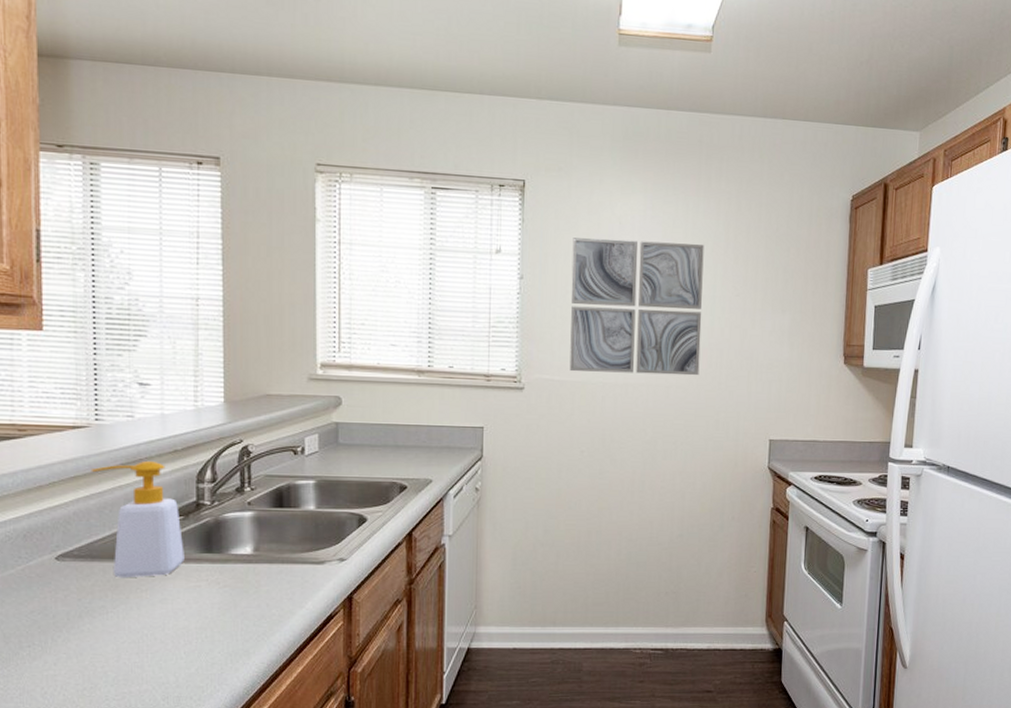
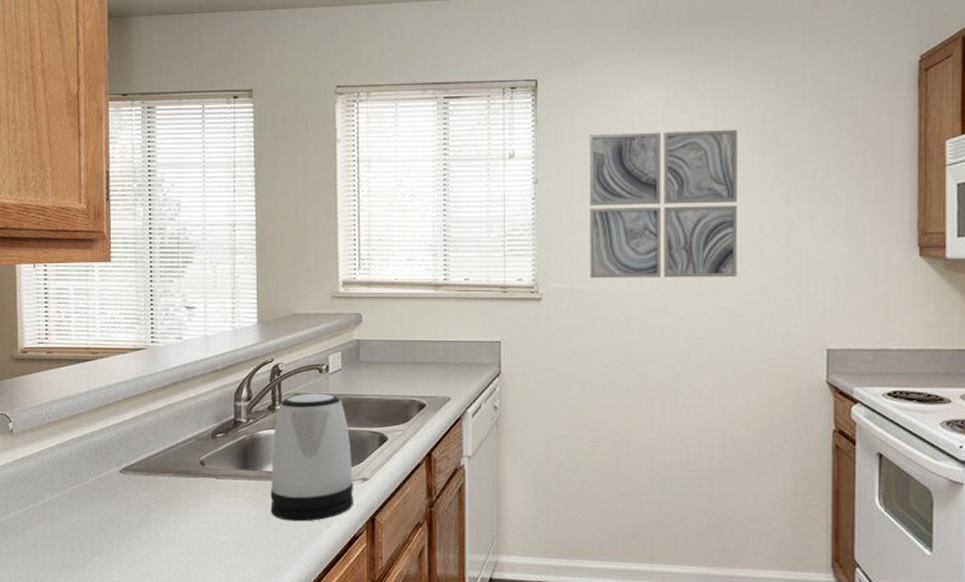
soap bottle: present [91,460,185,578] -> none [148,380,225,492]
kettle: none [238,475,330,604] -> present [270,393,353,522]

